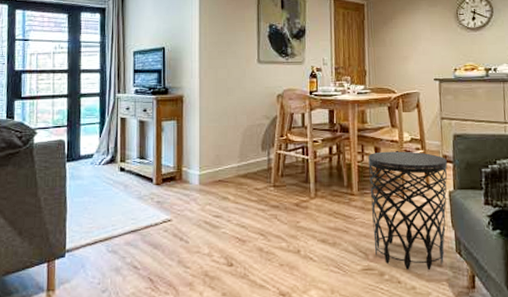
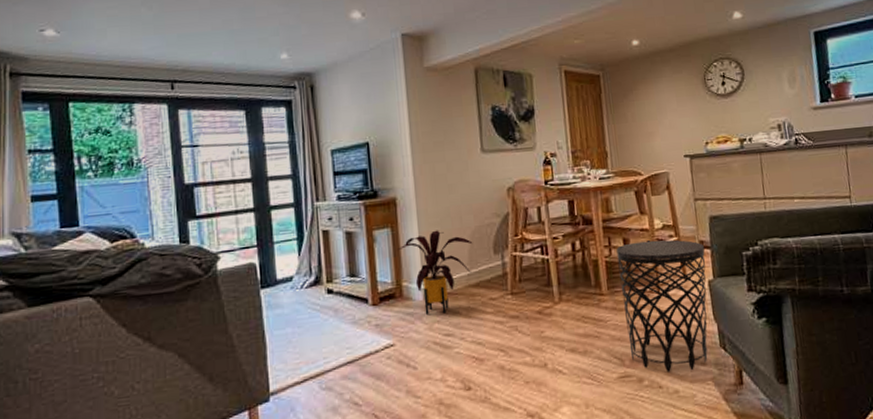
house plant: none [180,126,244,198] -> present [397,230,473,316]

